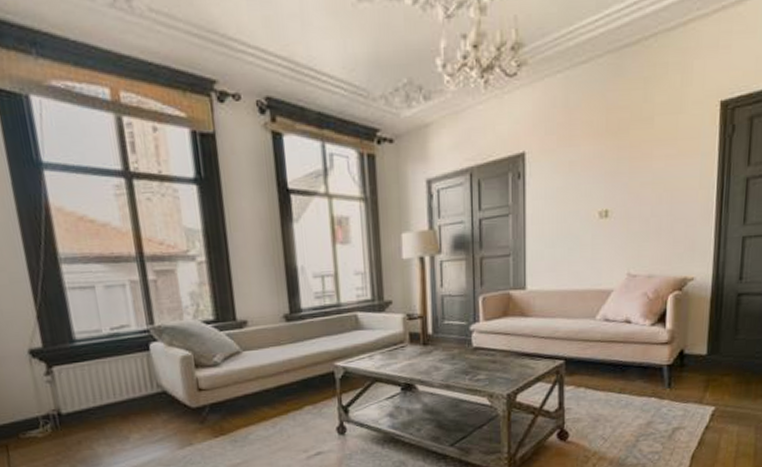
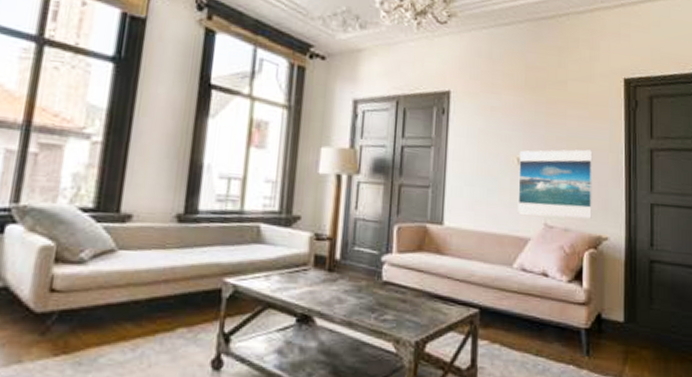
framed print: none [599,190,681,268] -> present [517,149,593,219]

